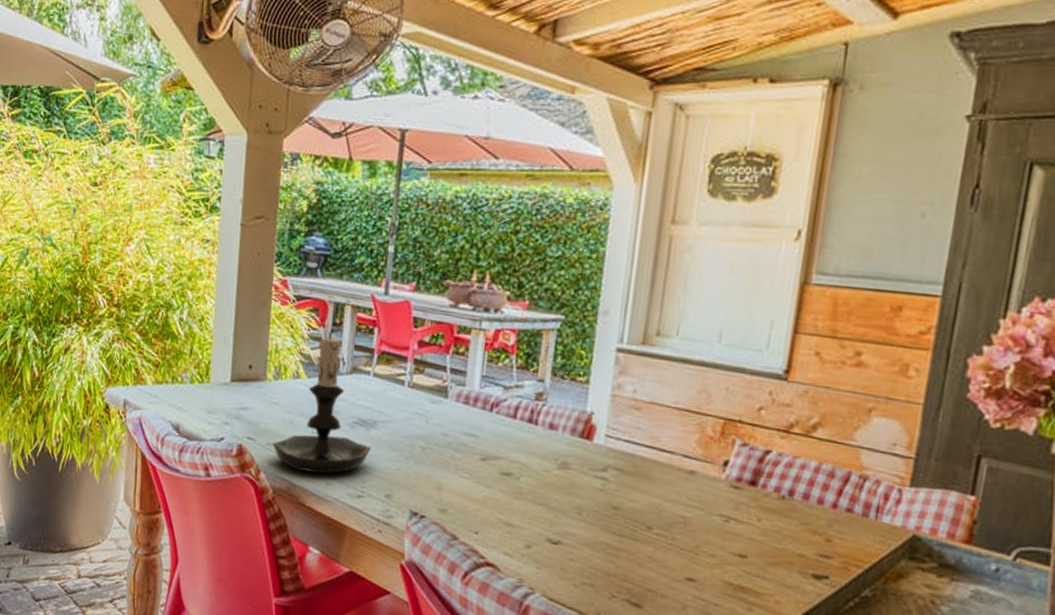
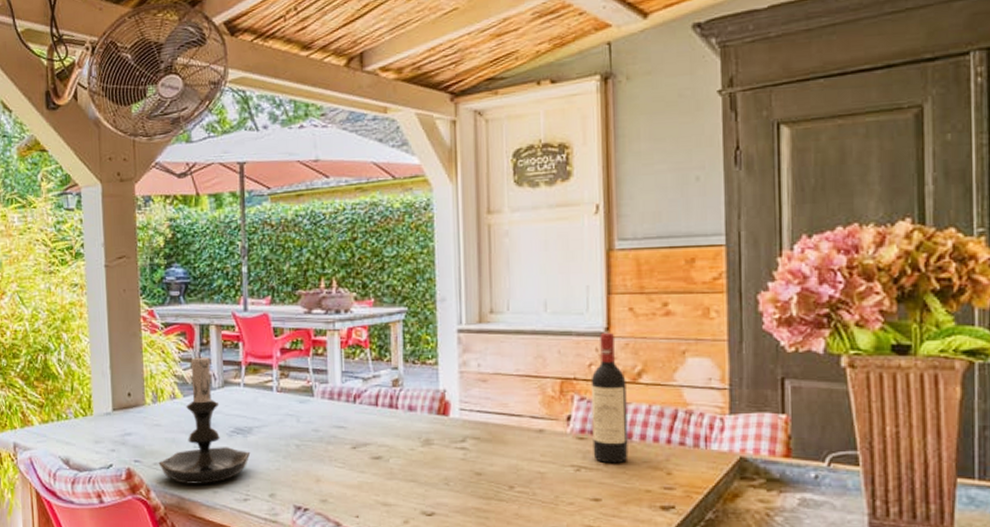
wine bottle: none [746,374,799,522] -> present [590,332,629,464]

